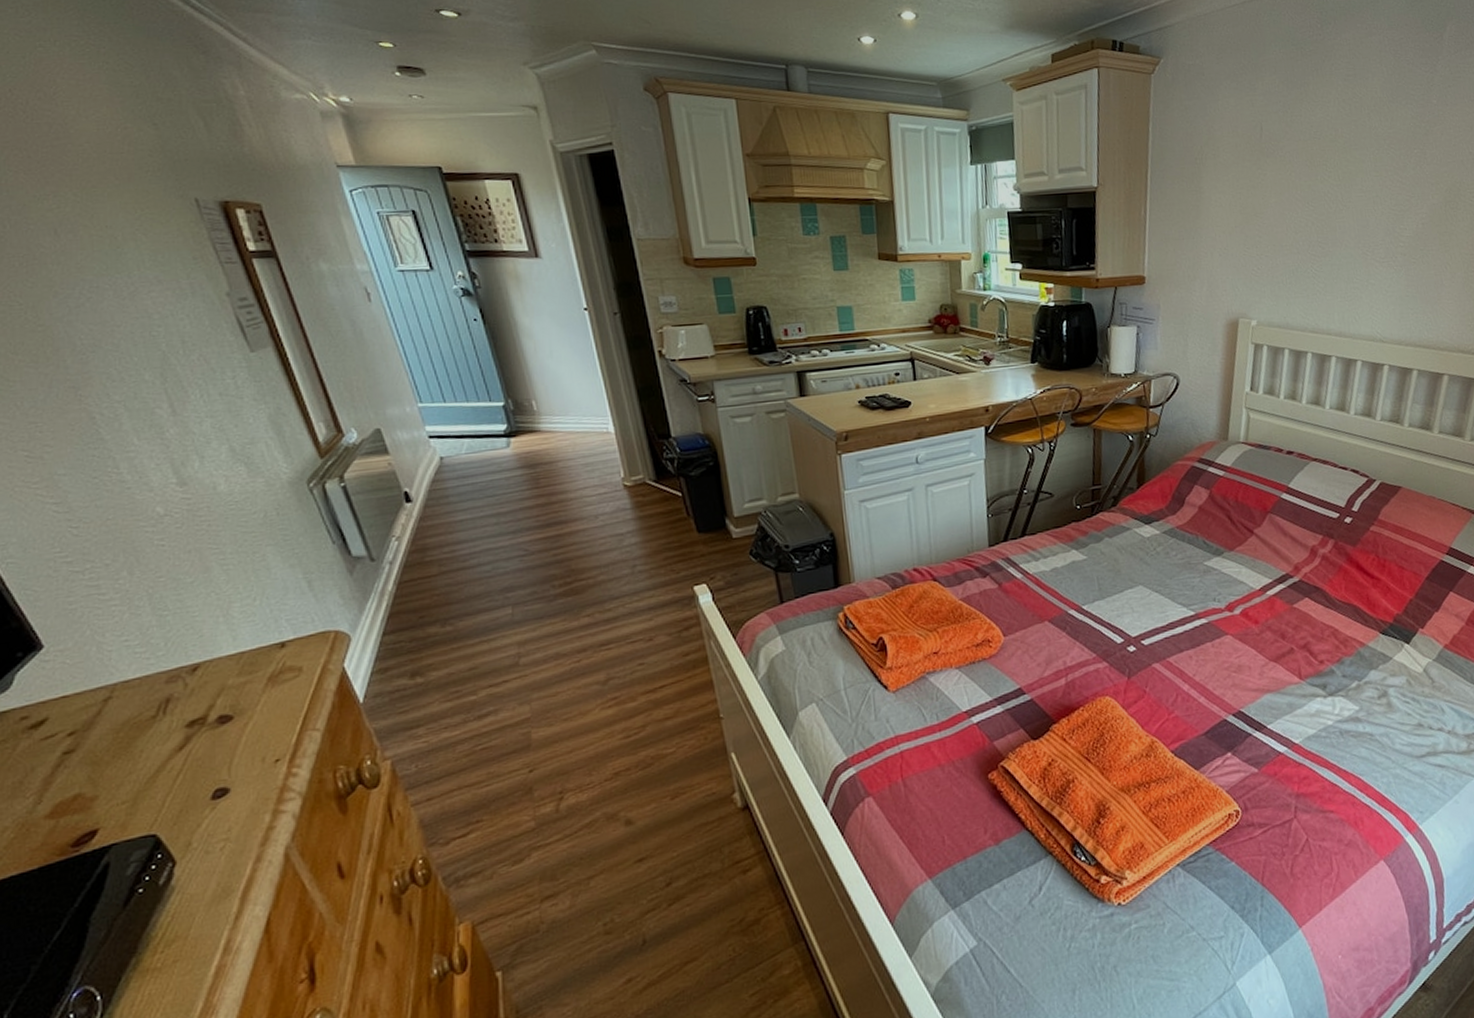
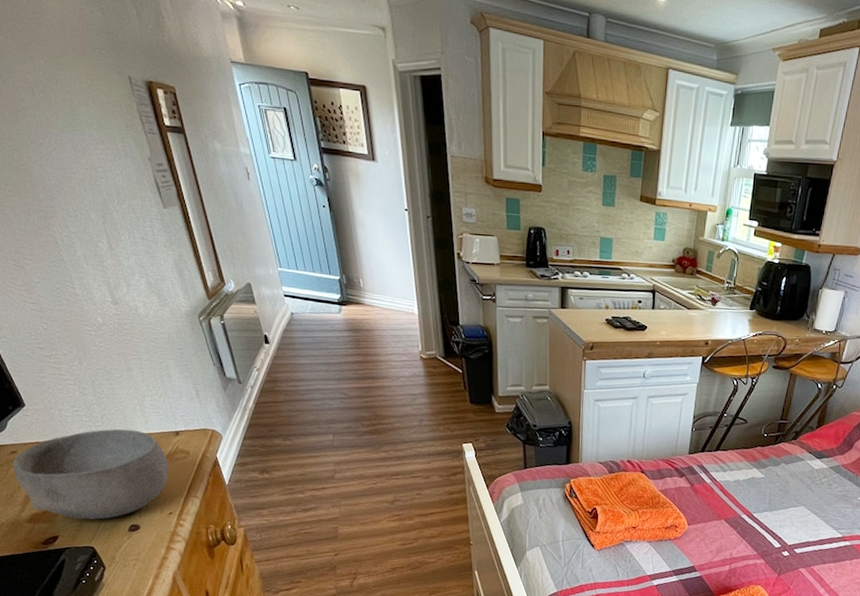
bowl: none [22,651,273,799] -> present [12,429,169,520]

